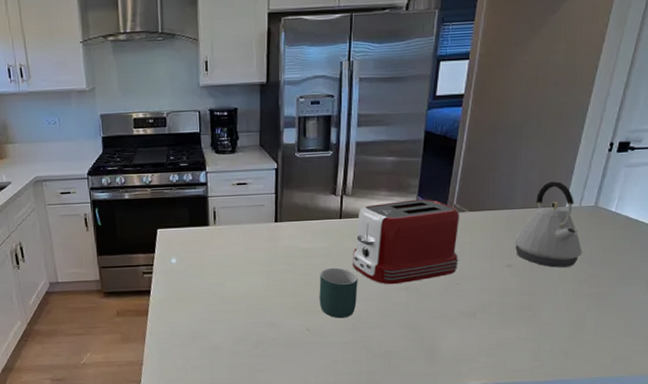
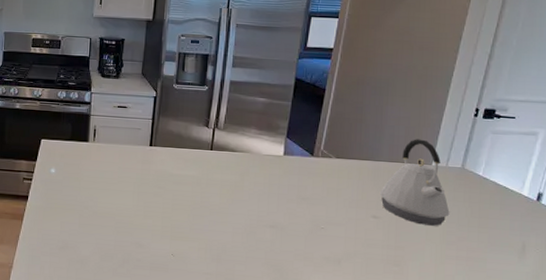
mug: present [319,267,358,319] -> none [186,196,225,248]
toaster: present [352,199,460,285] -> none [220,140,327,221]

